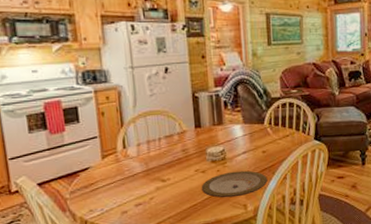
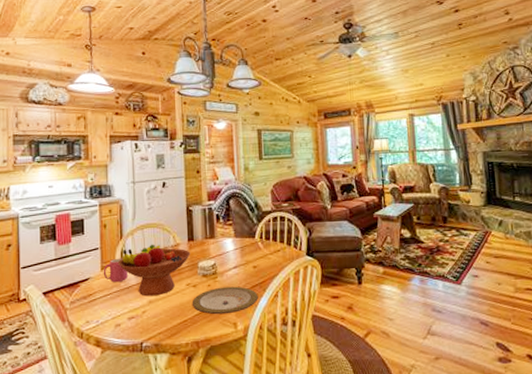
mug: none [104,146,132,171] -> present [103,258,128,283]
fruit bowl: none [119,131,199,184] -> present [117,244,191,297]

